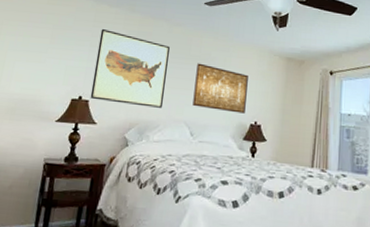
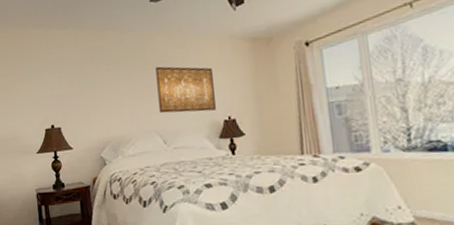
wall art: present [90,28,170,108] -> none [55,53,131,126]

